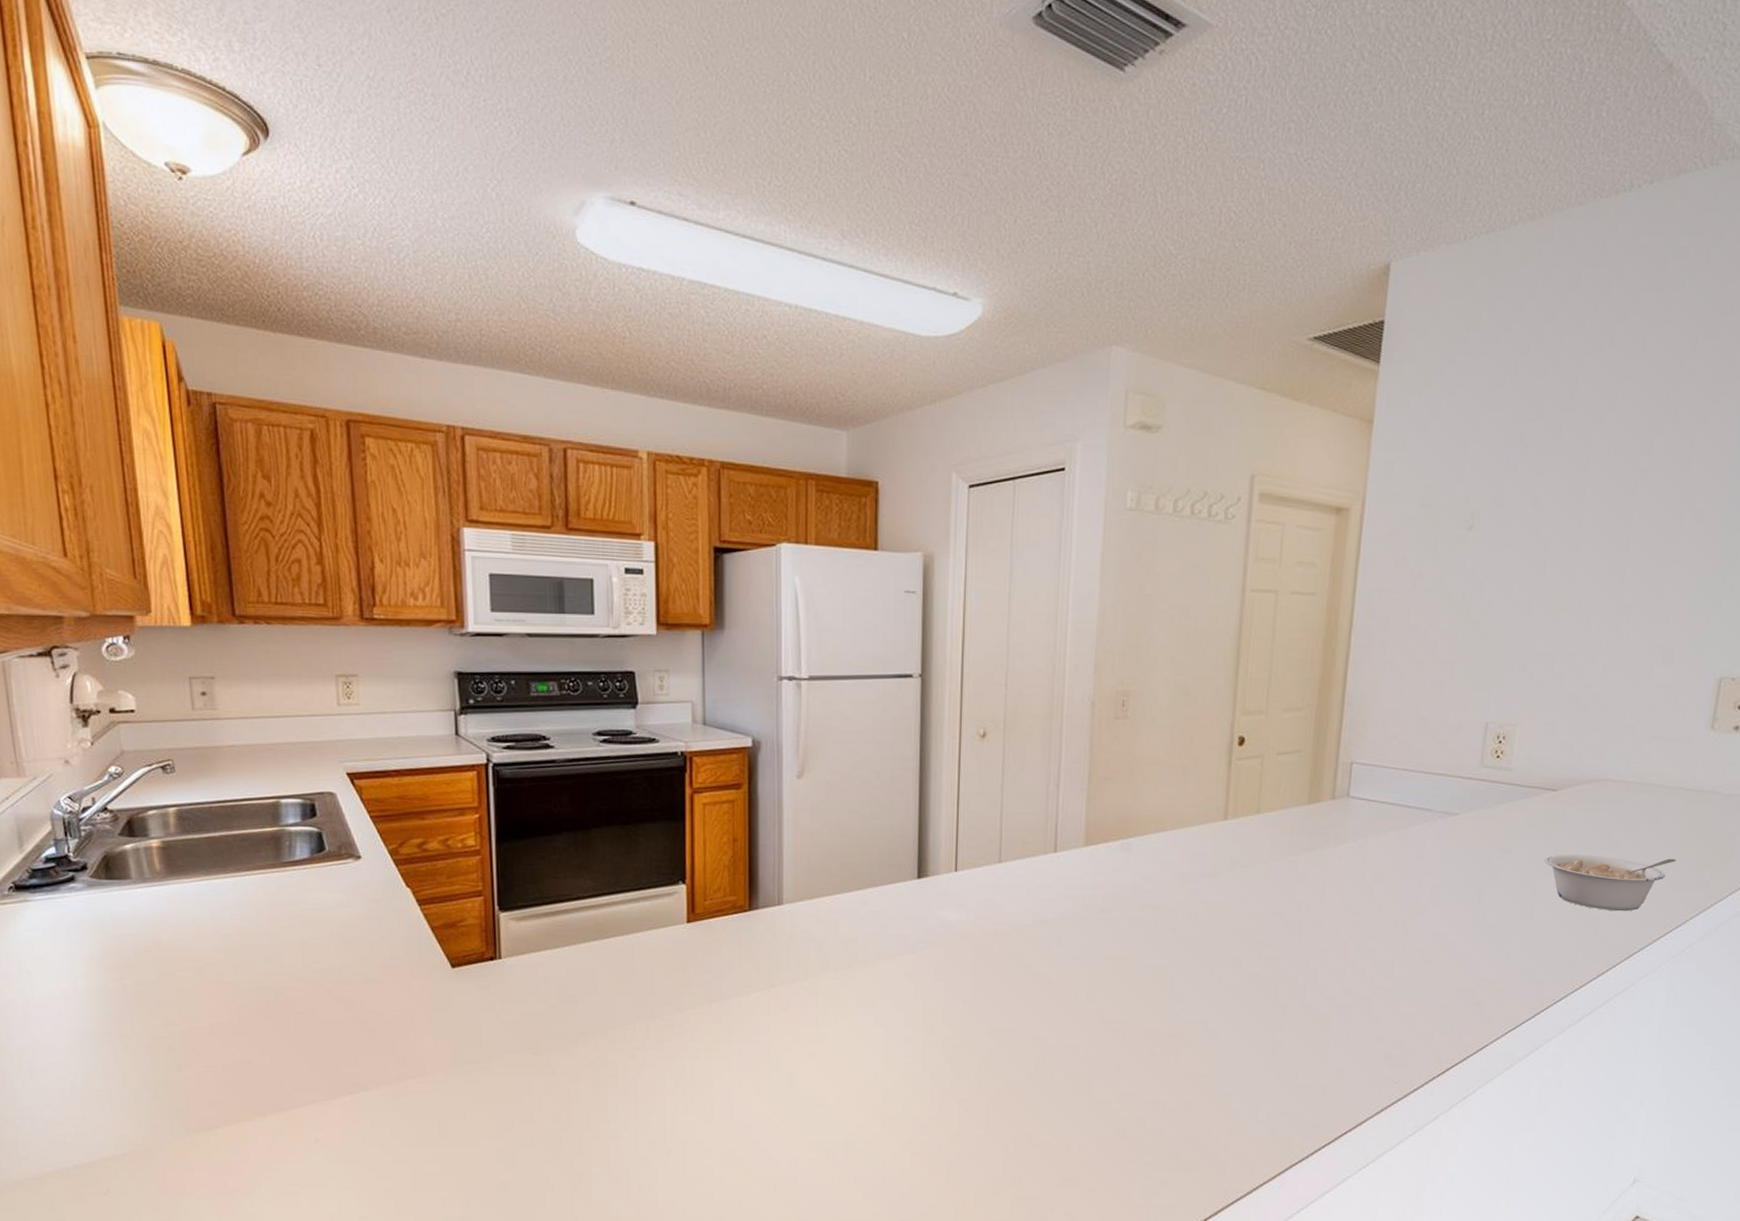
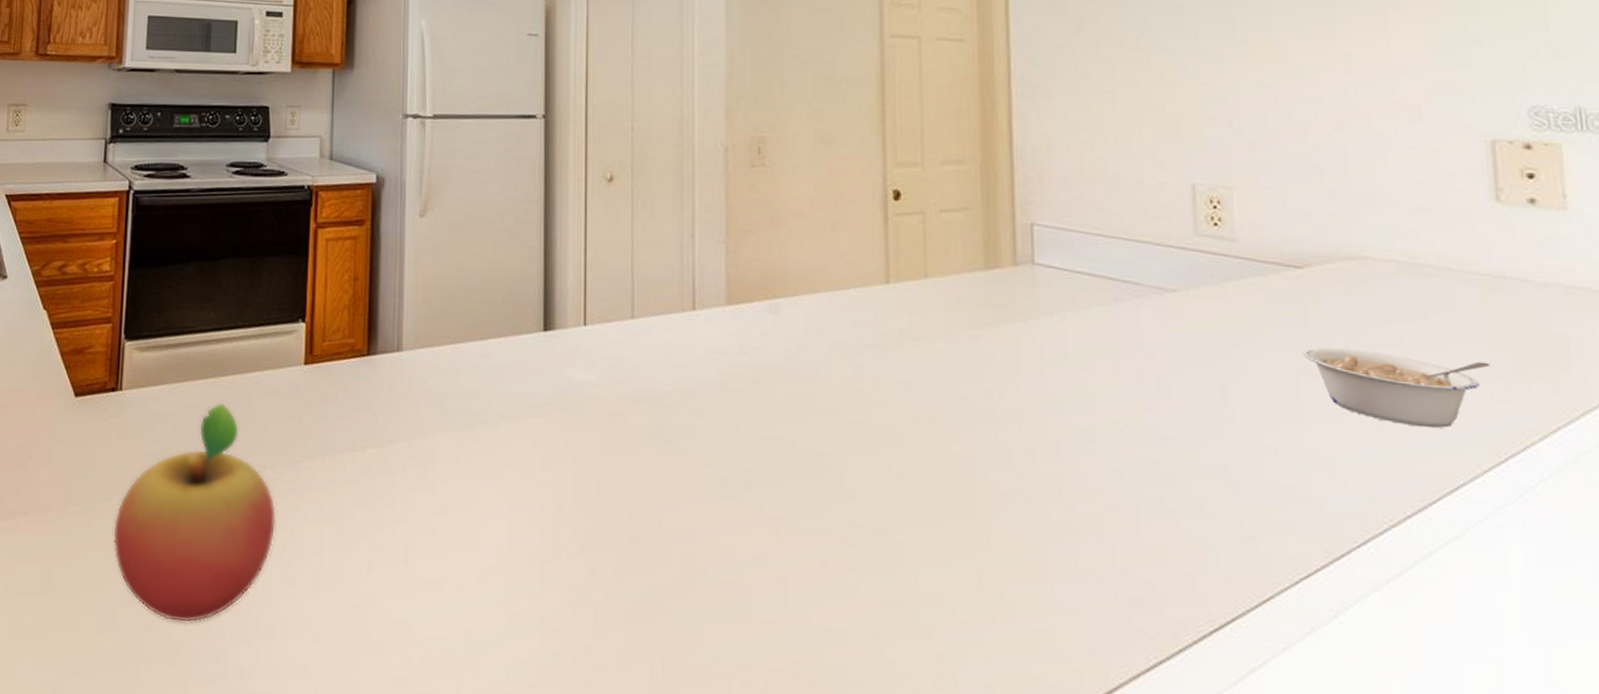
fruit: none [505,963,668,1154] -> present [112,403,277,623]

